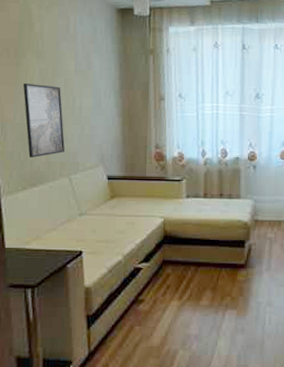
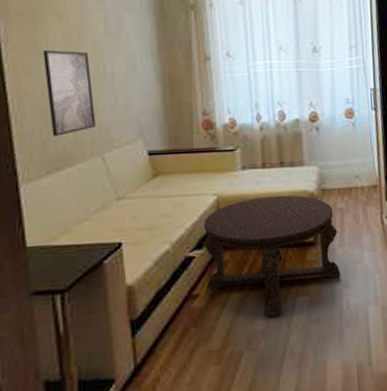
coffee table: none [149,222,266,325] -> present [203,195,341,318]

